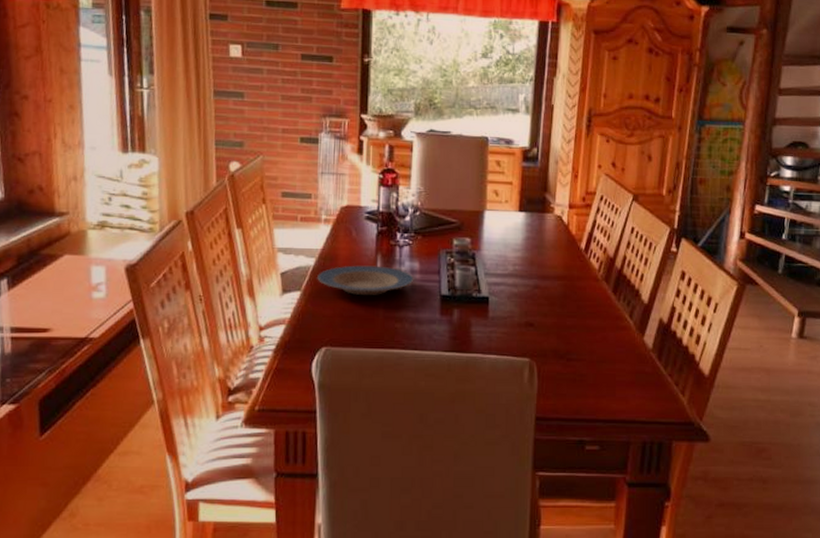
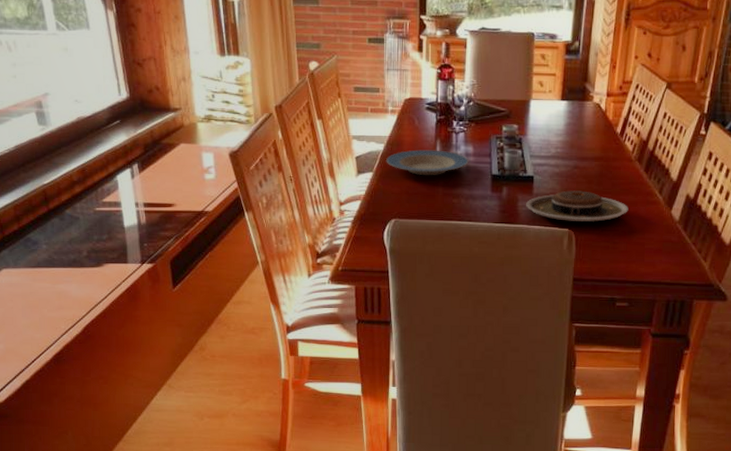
plate: none [480,314,596,350] -> present [526,190,629,222]

